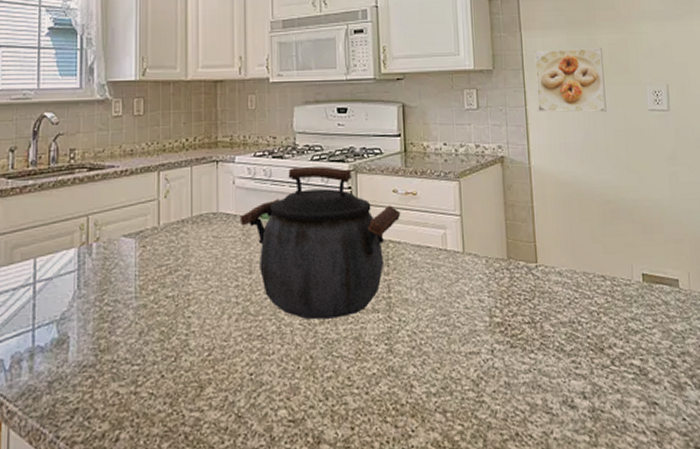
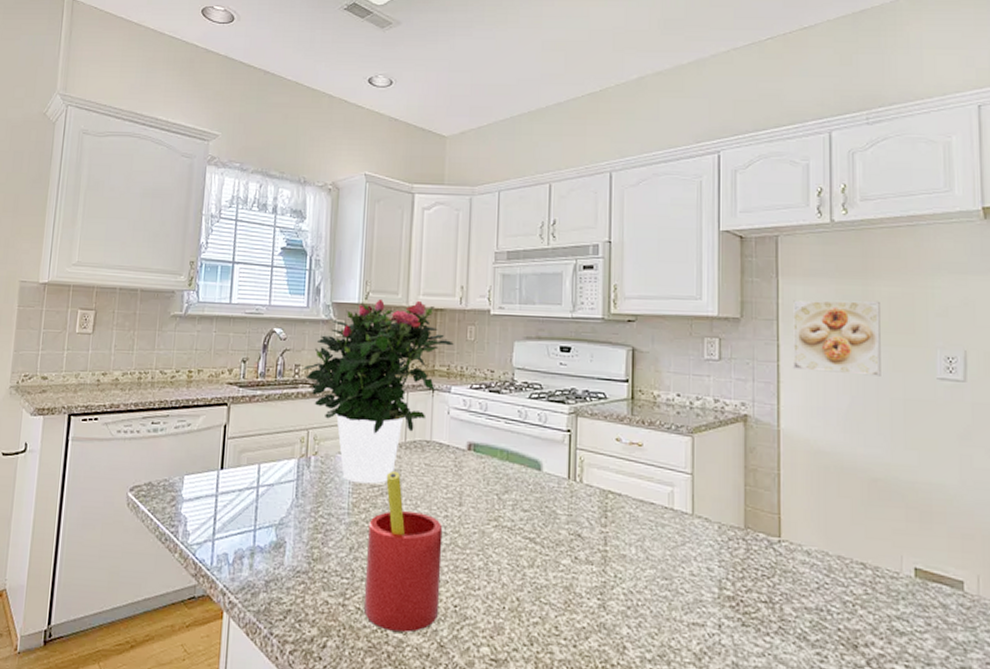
potted flower: none [79,73,235,265] -> present [303,300,454,484]
straw: none [157,247,235,411] -> present [364,470,443,633]
kettle: present [239,166,401,320] -> none [452,404,624,564]

